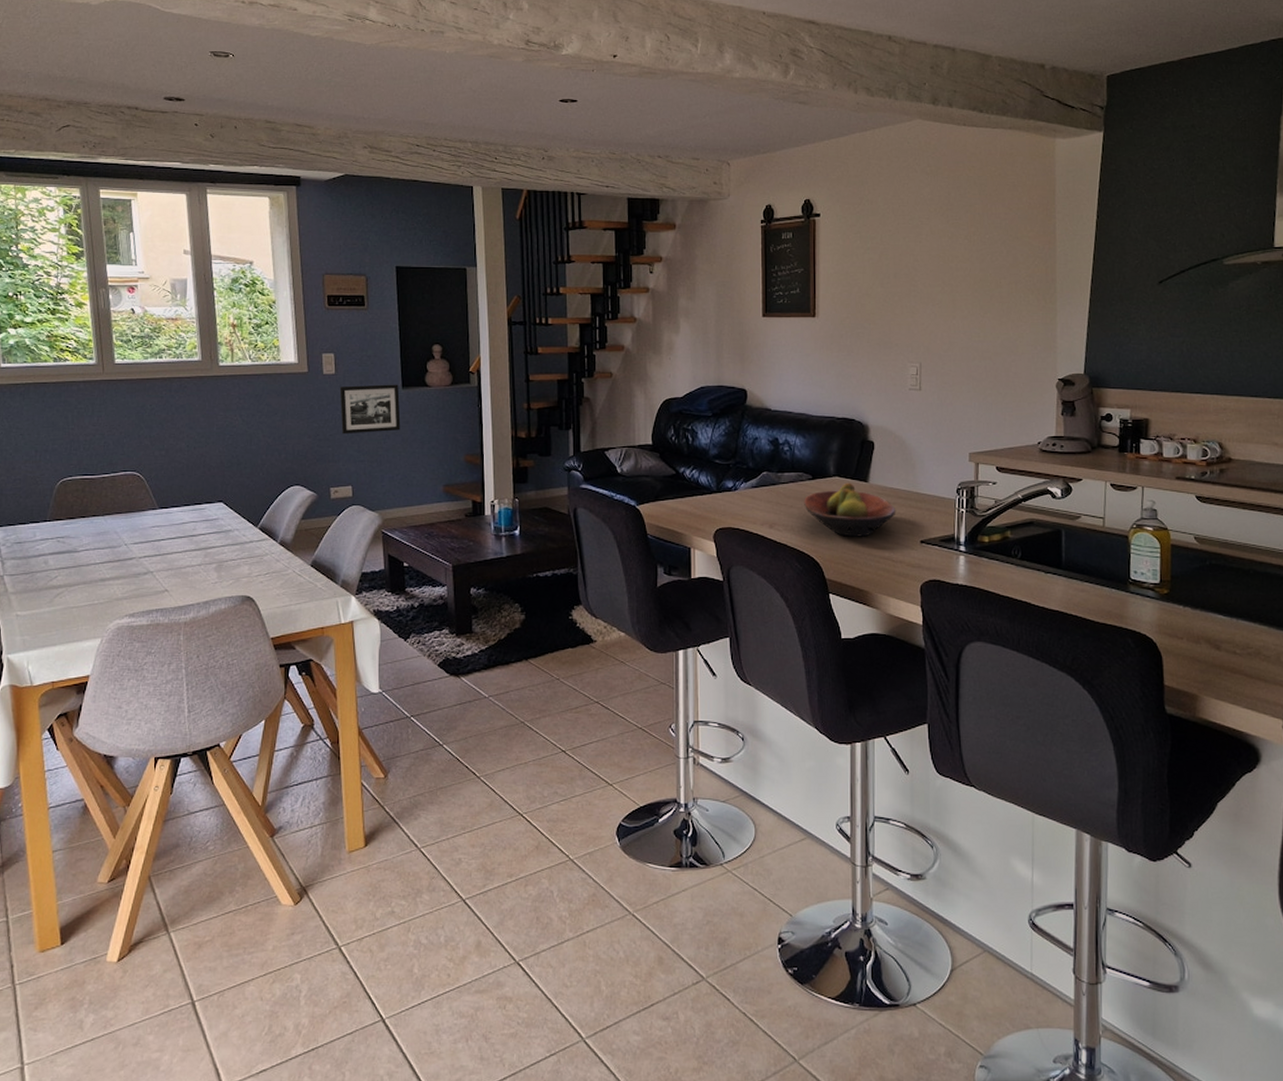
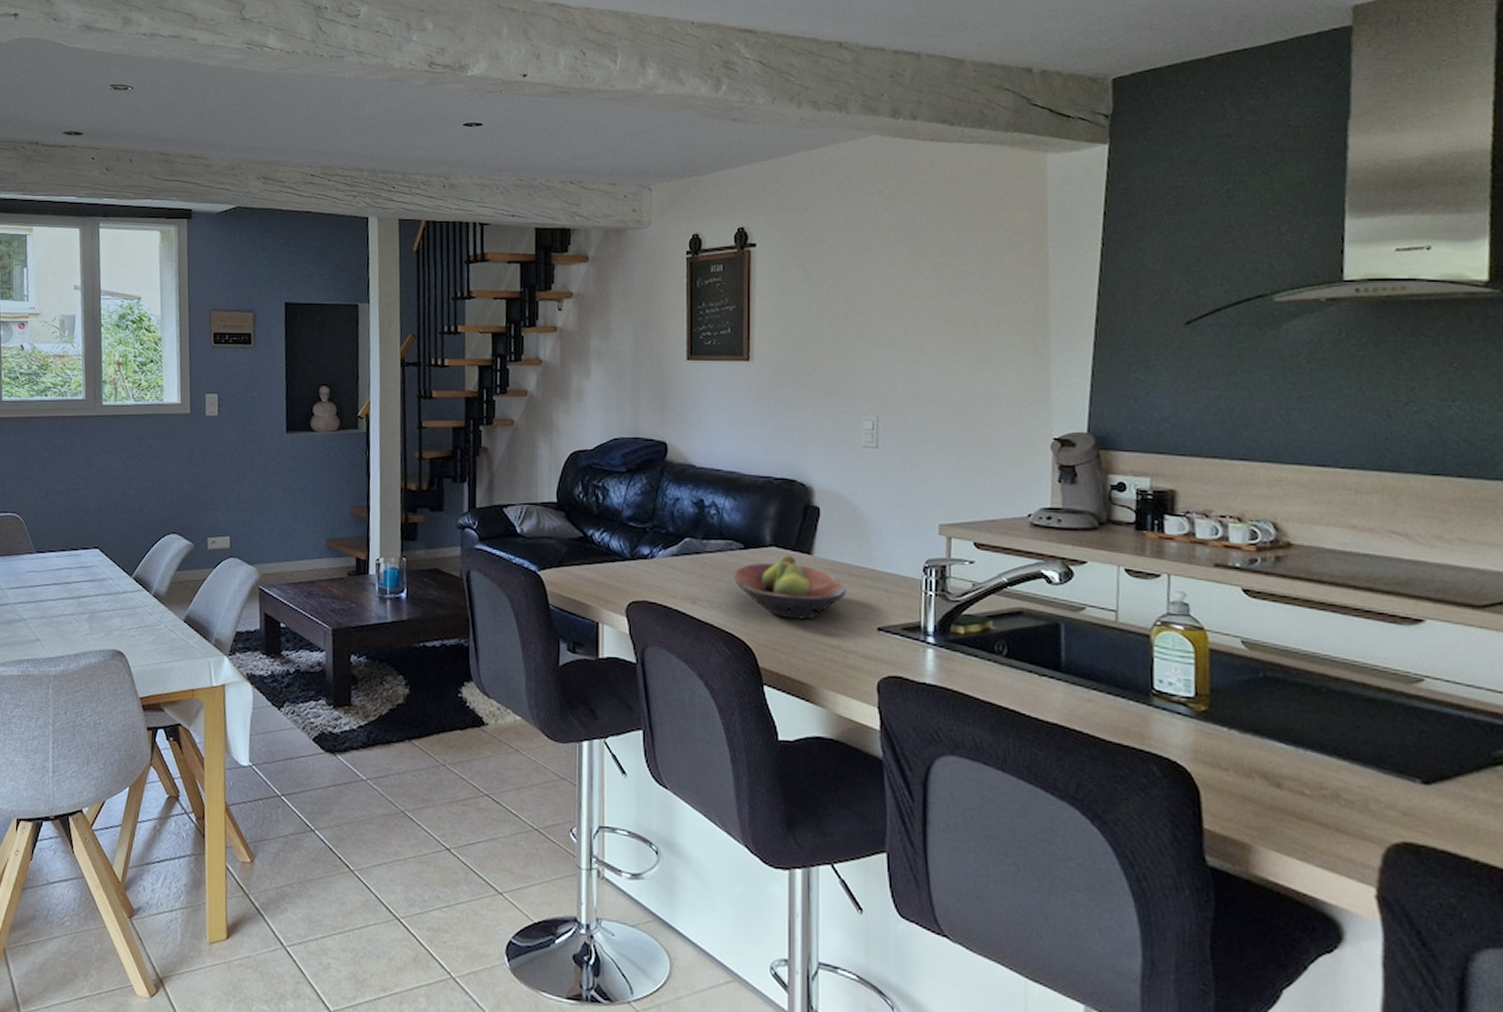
picture frame: present [339,384,401,434] -> none [221,428,283,481]

